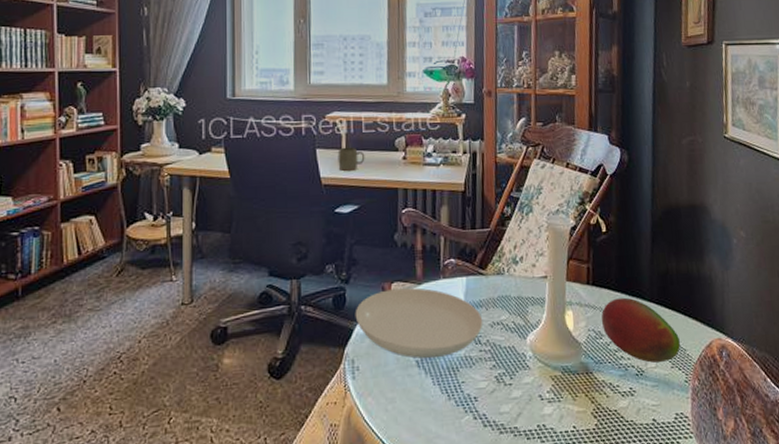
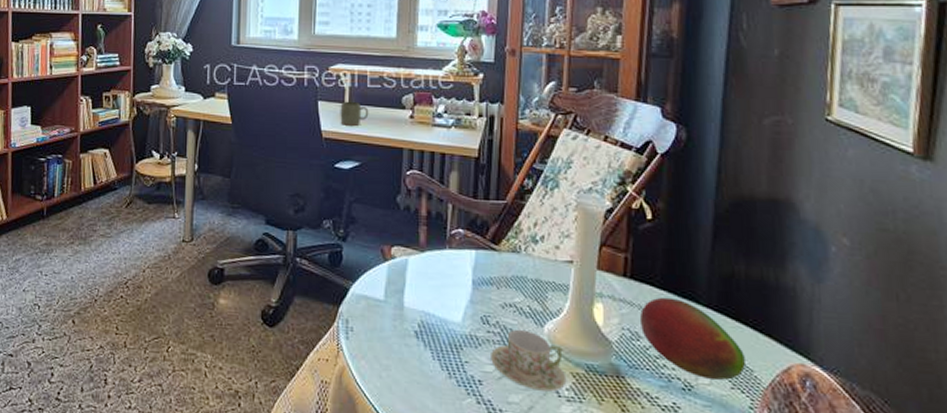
saucer: present [355,287,483,359] -> none [351,253,493,332]
teacup: none [483,343,548,398] -> present [491,329,567,392]

